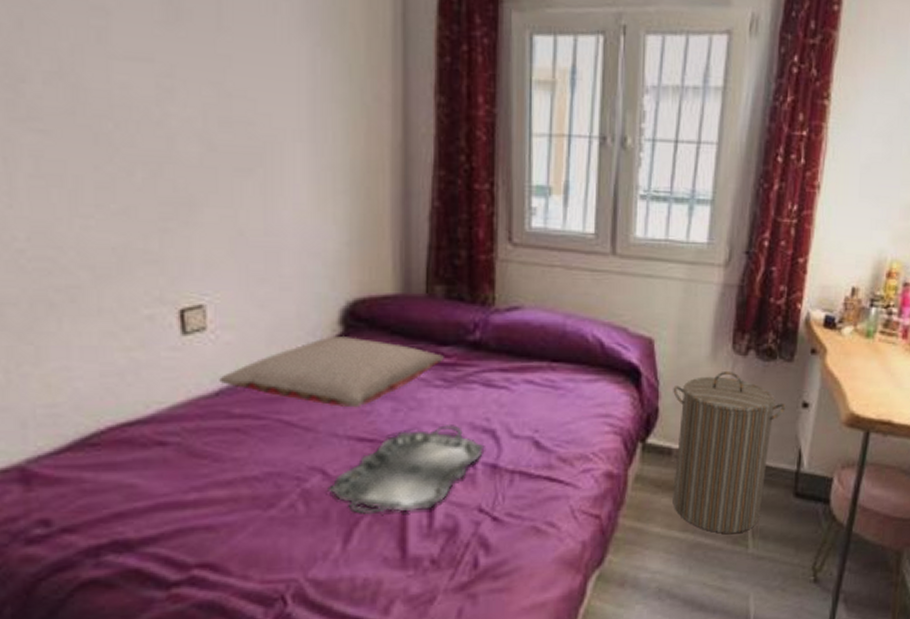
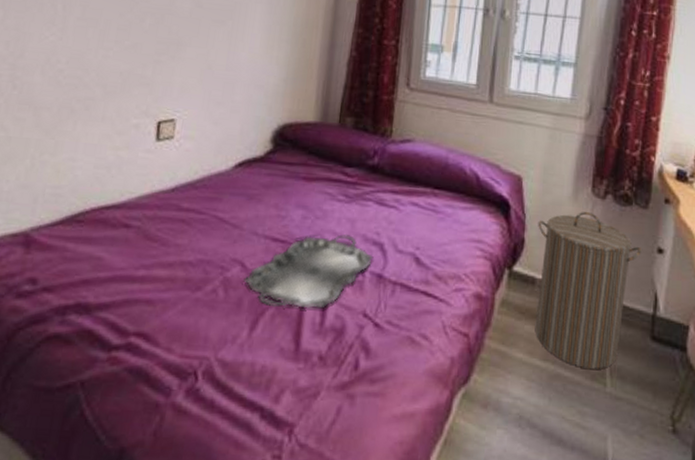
pillow: present [219,337,444,408] -> none [176,151,348,212]

